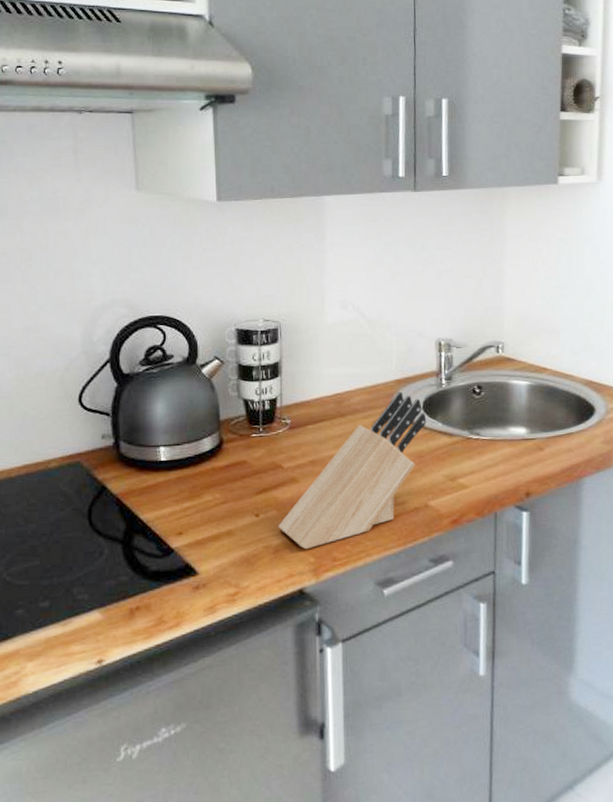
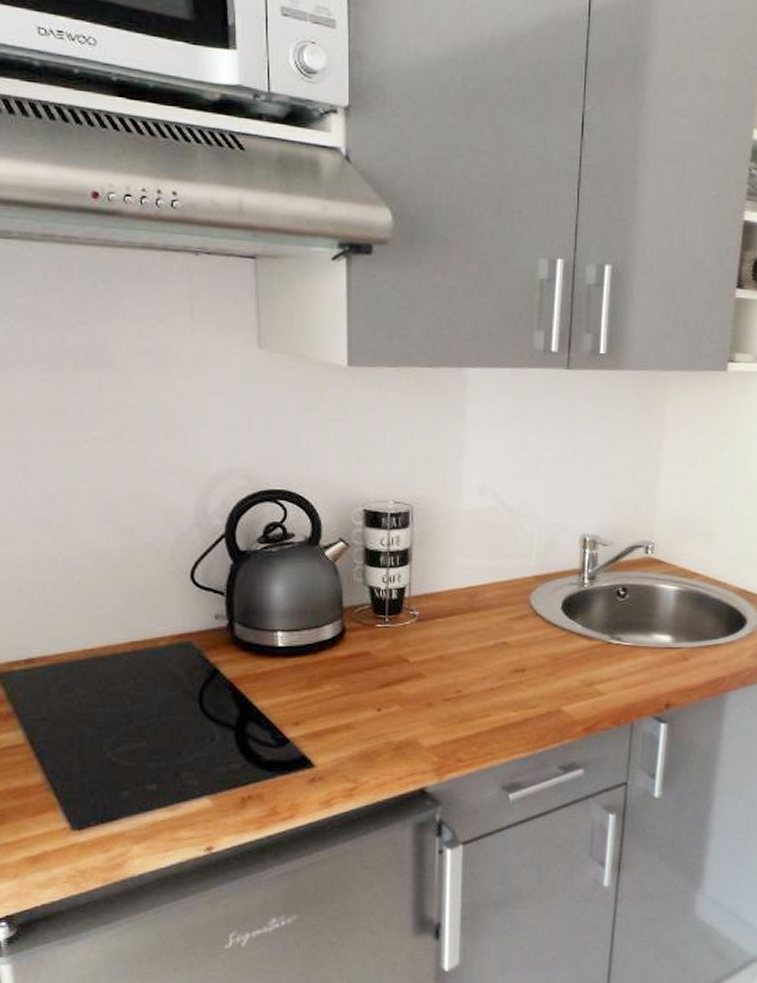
knife block: present [279,392,427,550] -> none [402,589,565,748]

